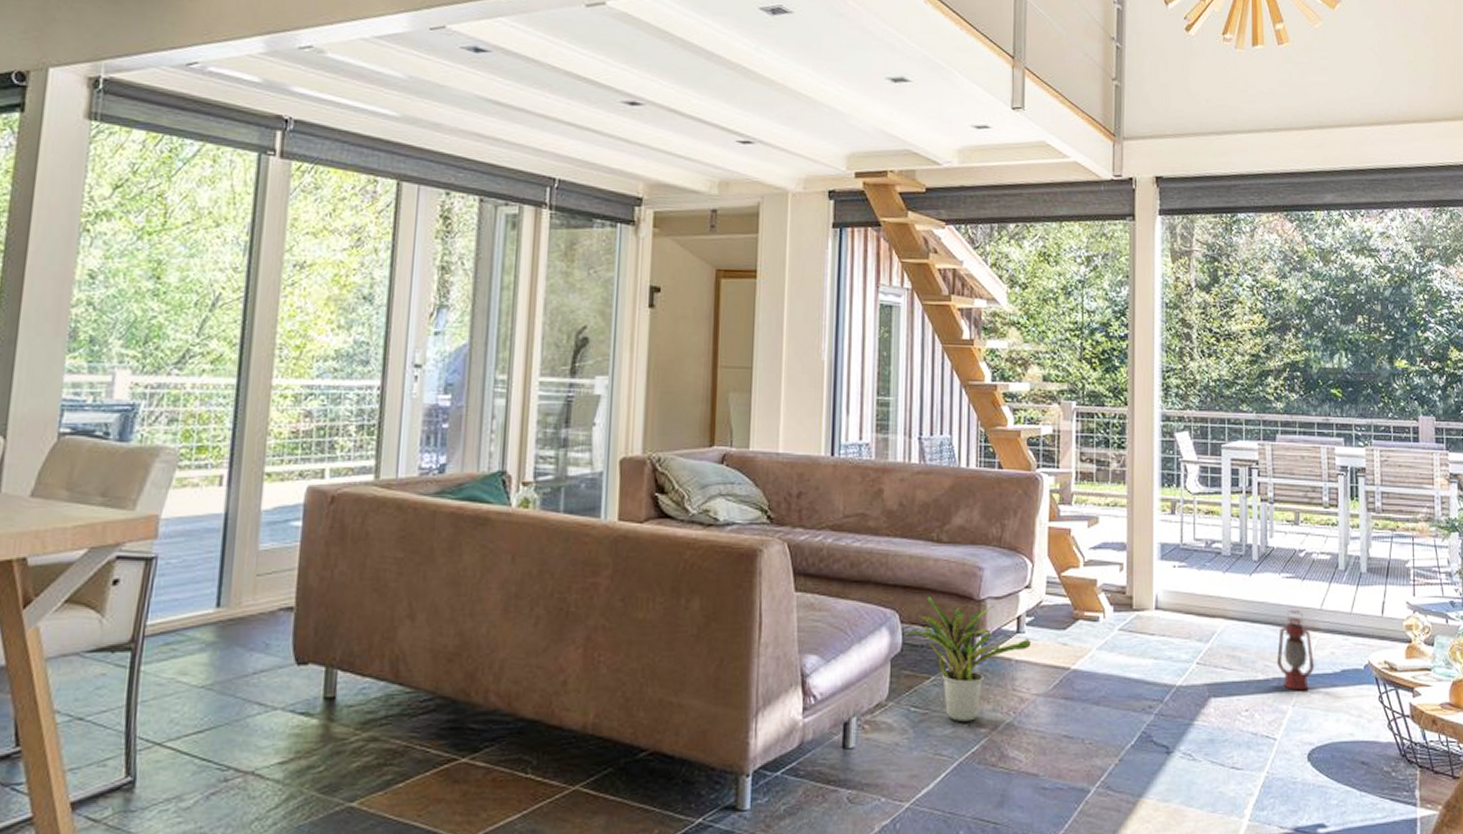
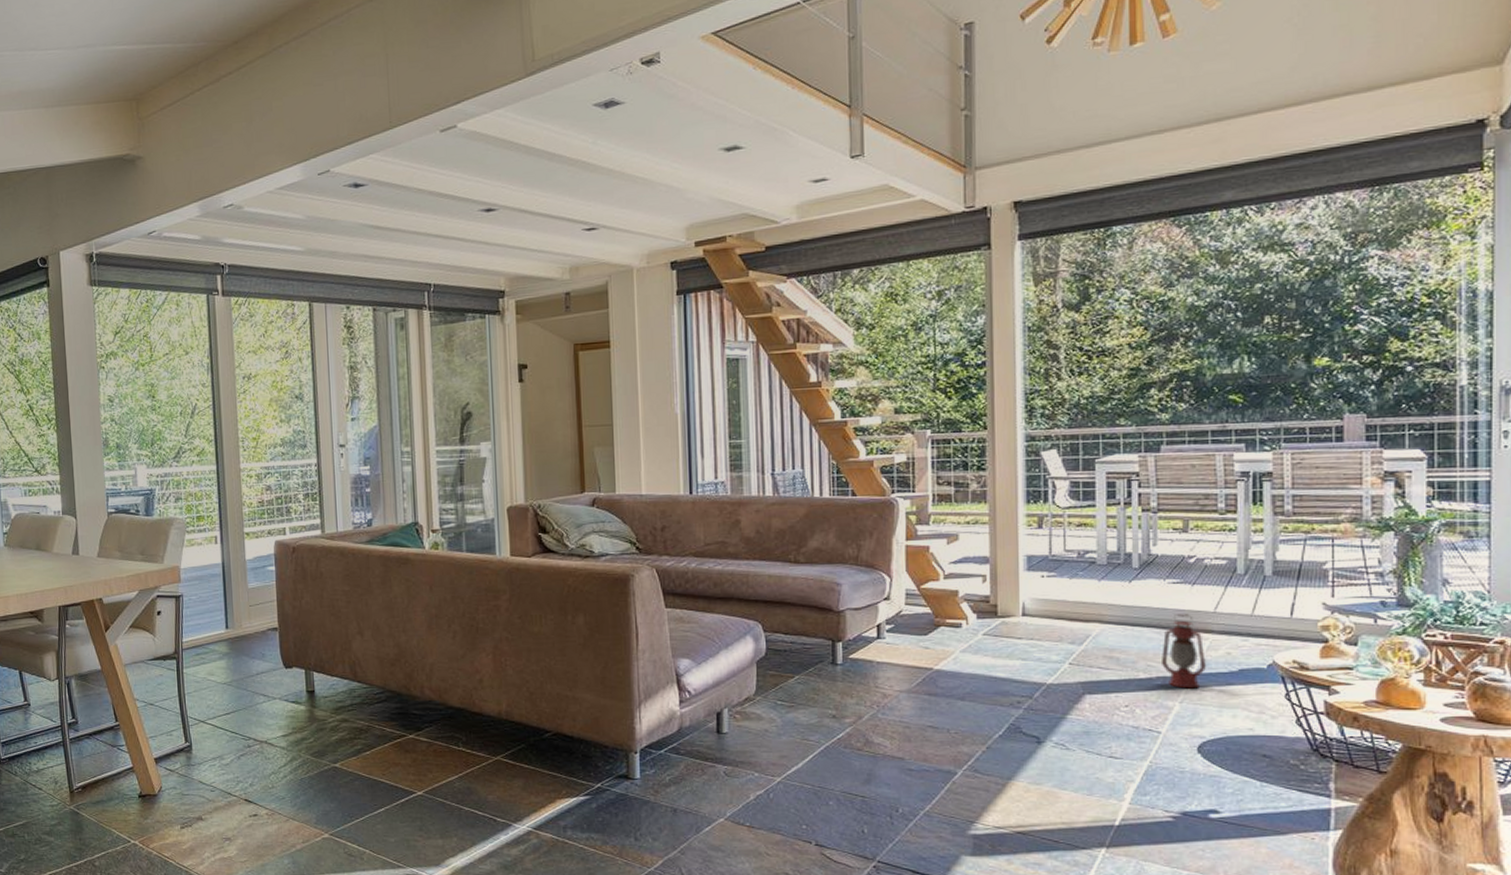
potted plant: present [903,595,1032,723] -> none [767,608,893,714]

